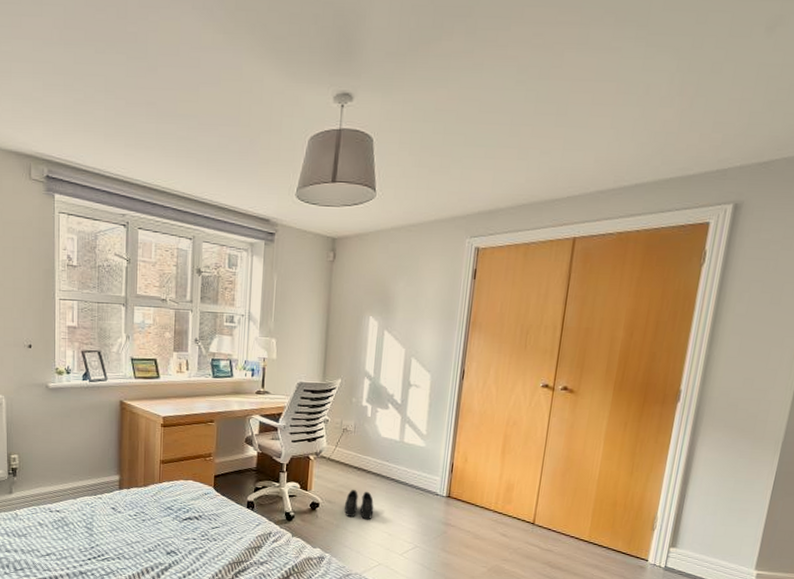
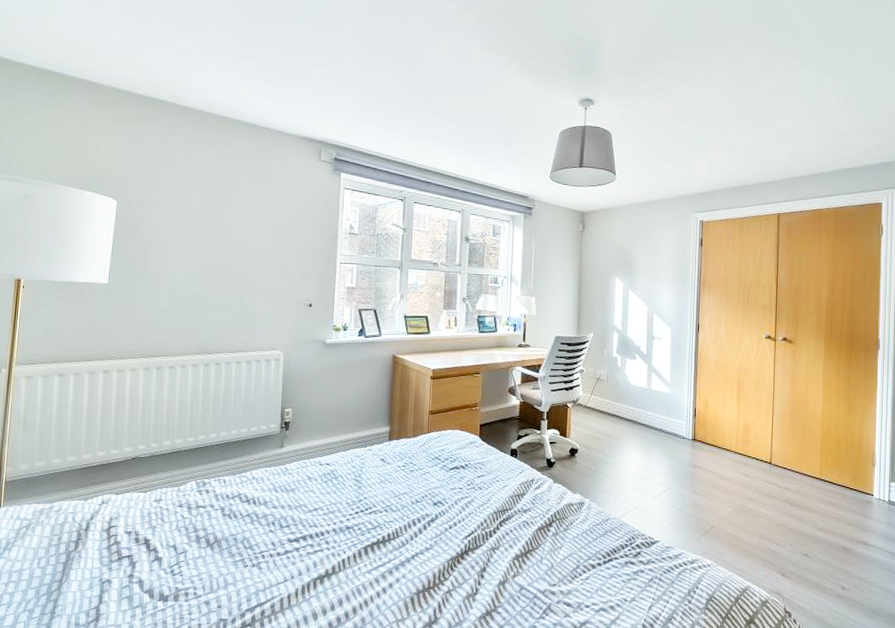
boots: present [344,490,374,520] -> none [600,435,628,464]

